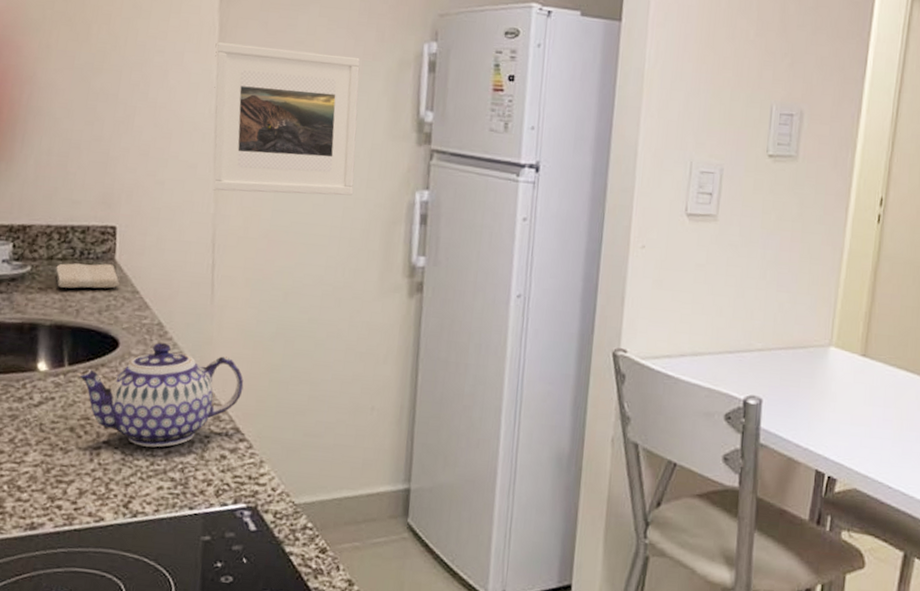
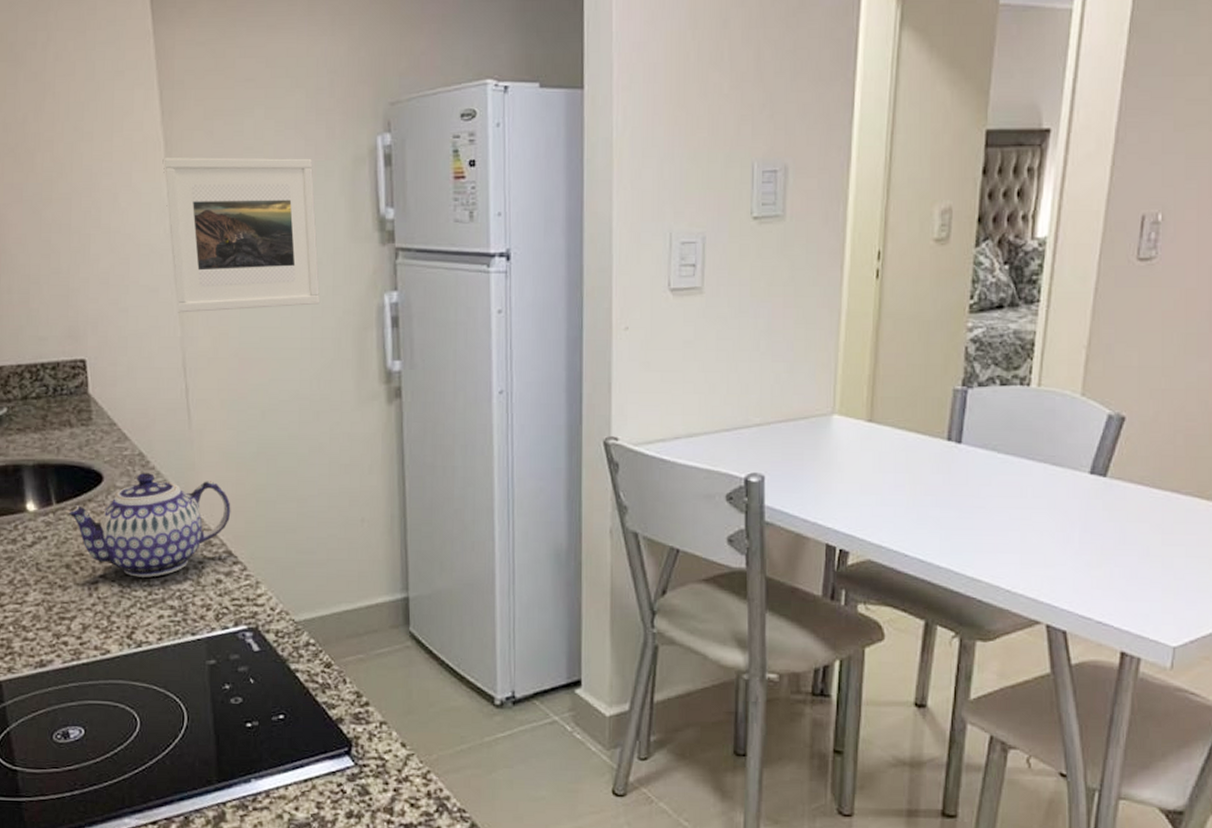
washcloth: present [56,263,120,289] -> none [31,398,96,426]

